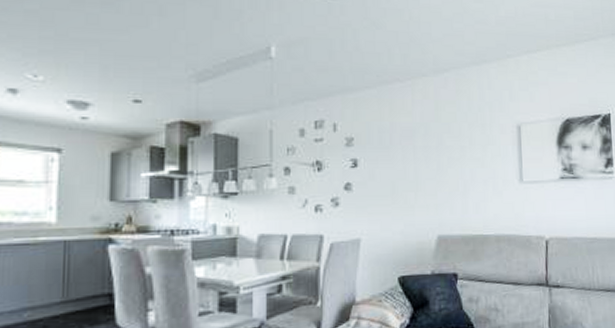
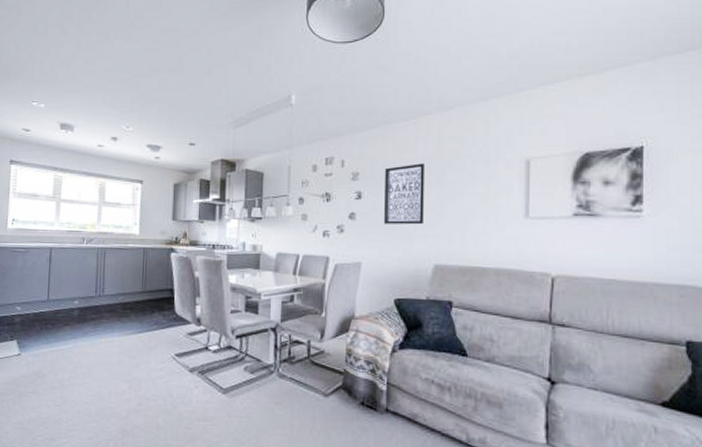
wall art: none [382,128,425,194] -> present [383,163,424,225]

